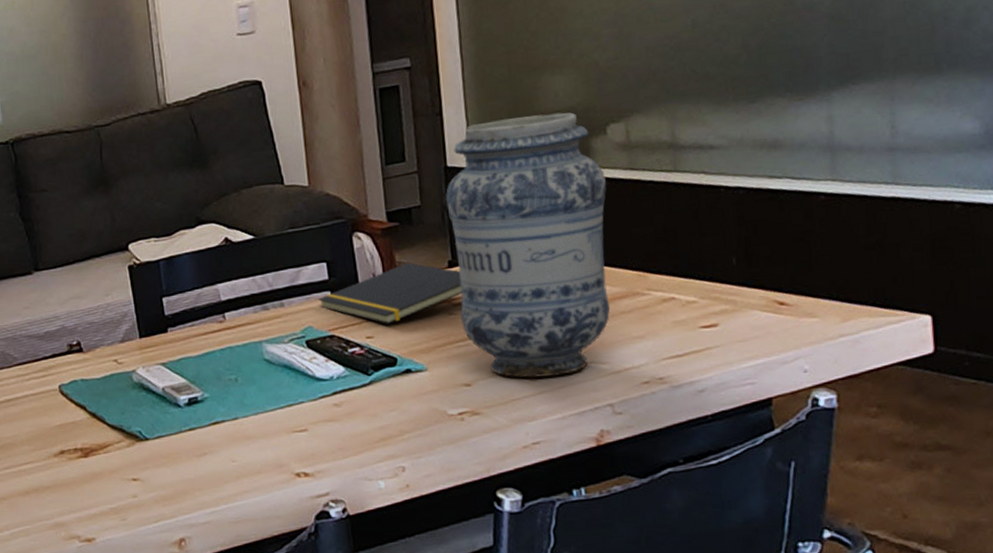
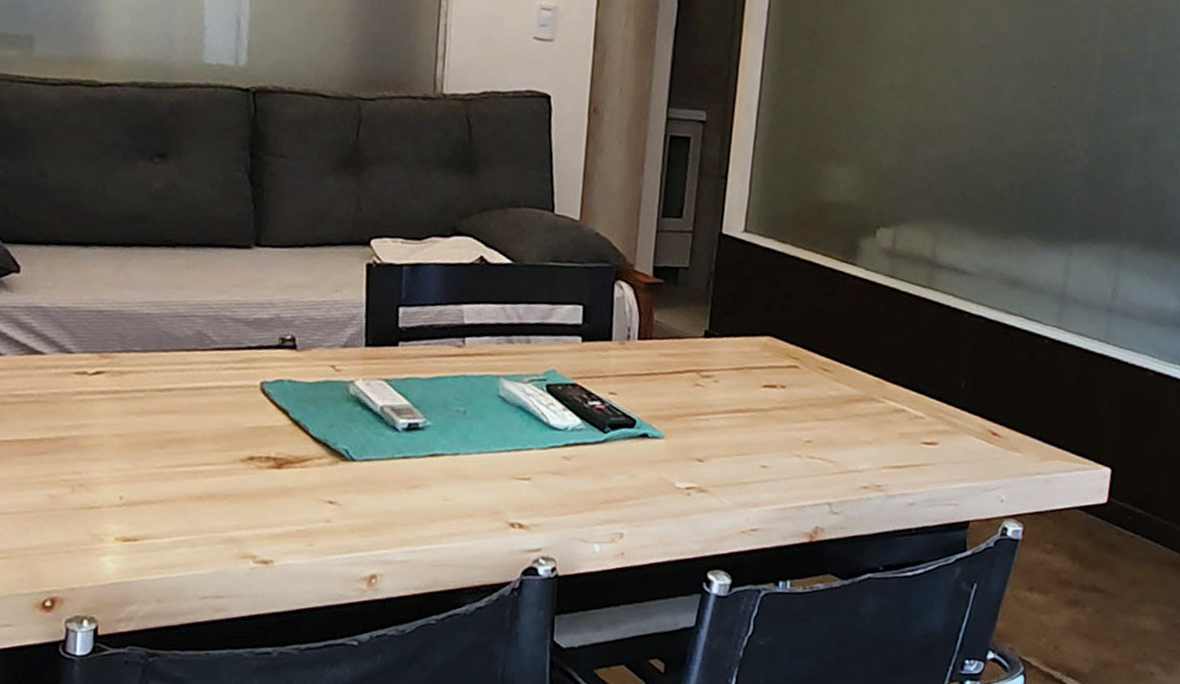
notepad: present [318,262,463,324] -> none [567,323,715,383]
vase: present [446,112,611,378] -> none [706,196,867,467]

